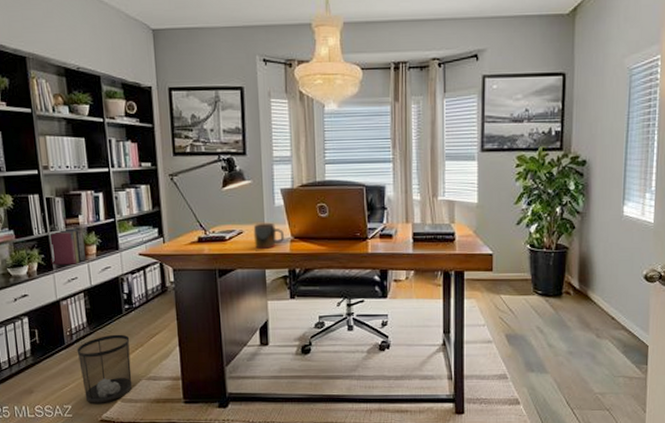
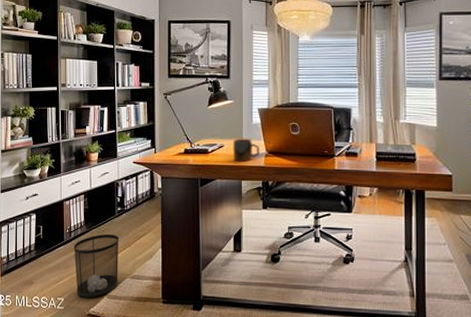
books: present [48,227,86,265] -> none [60,136,88,169]

